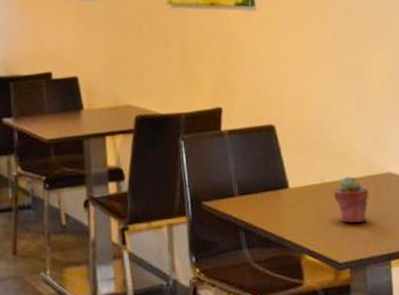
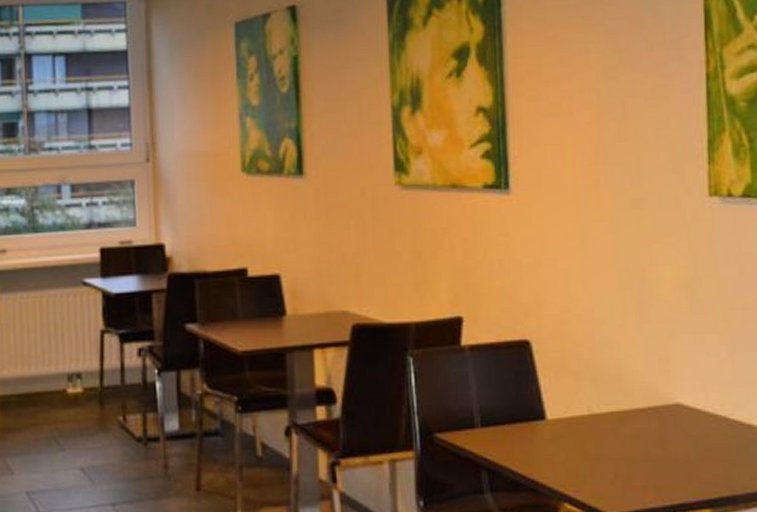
potted succulent: present [333,176,369,223] -> none [603,407,650,465]

